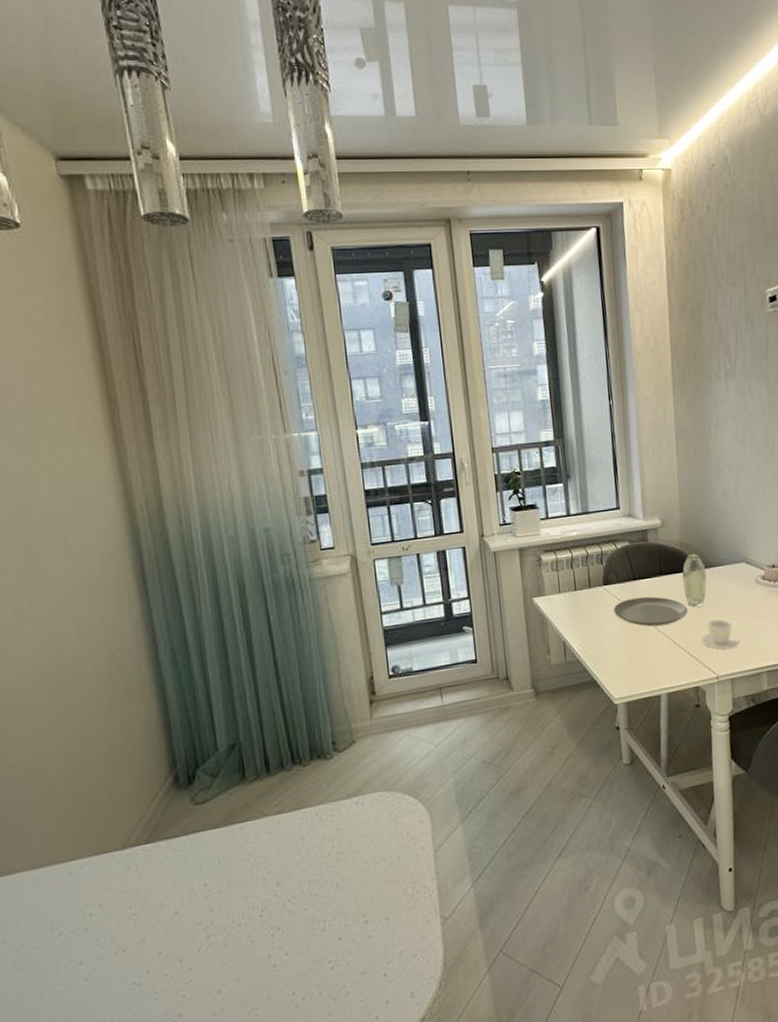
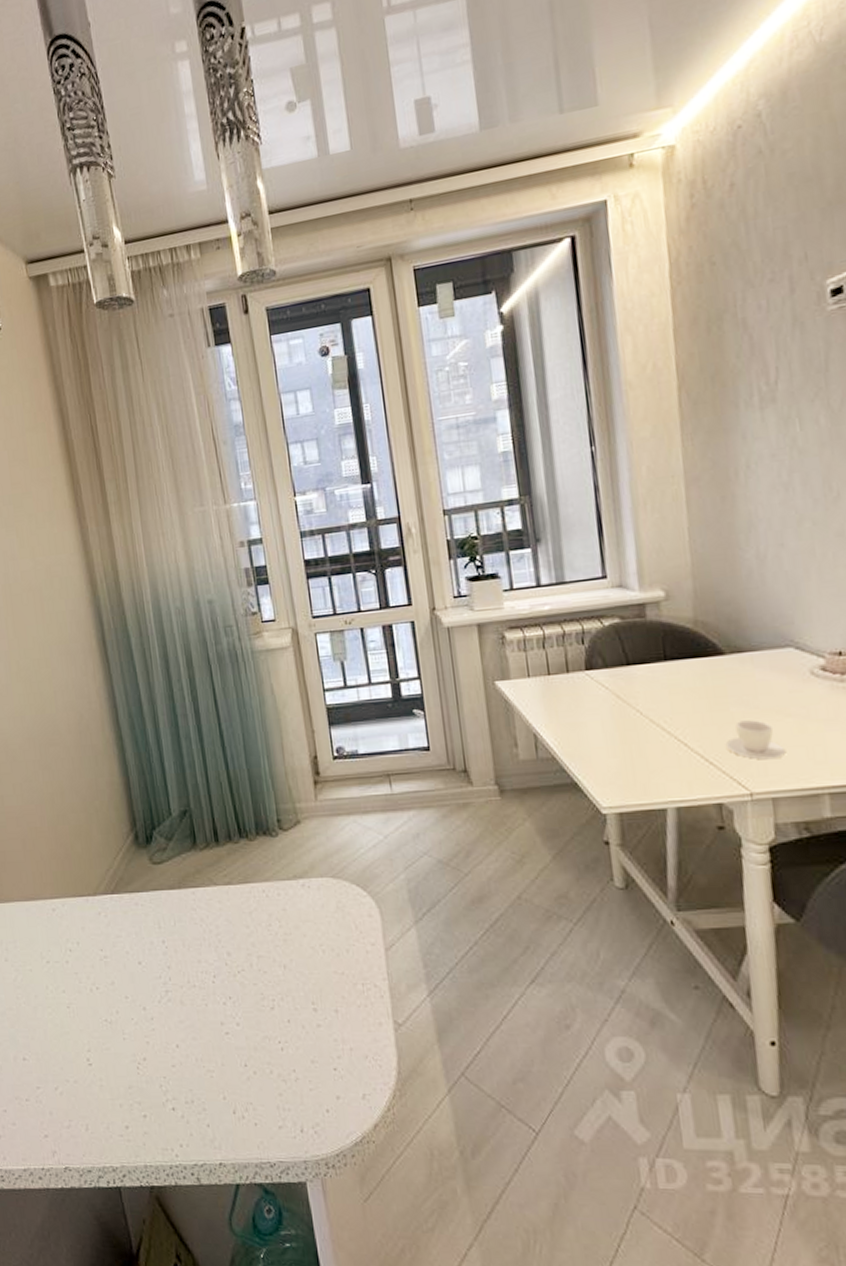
plate: present [613,596,688,627] -> none [600,686,706,723]
vase: present [682,553,707,607] -> none [696,633,734,702]

